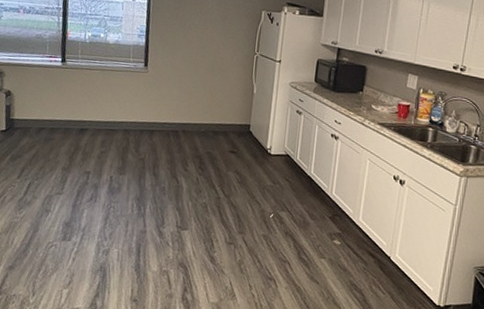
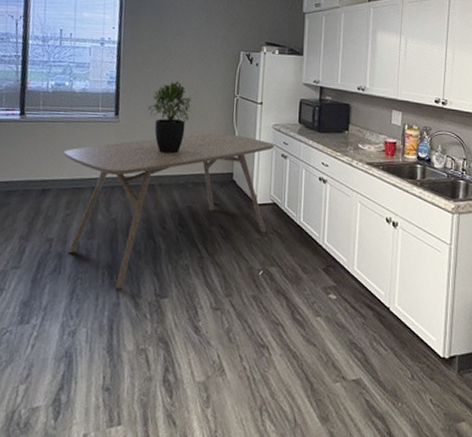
dining table: none [99,86,290,219] -> present [63,132,275,289]
potted plant: none [172,37,214,104] -> present [146,81,191,154]

